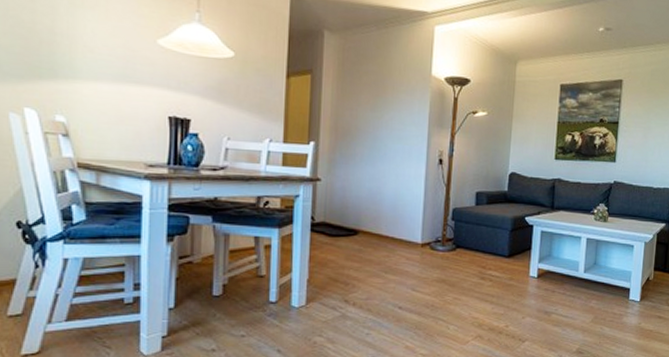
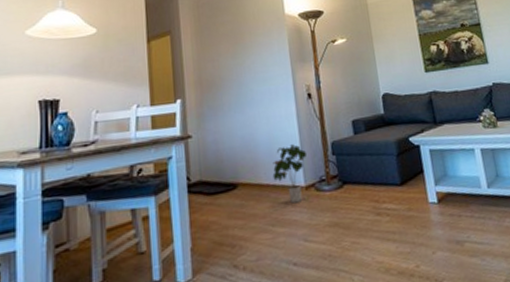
potted plant: none [393,204,429,257] -> present [272,144,308,204]

